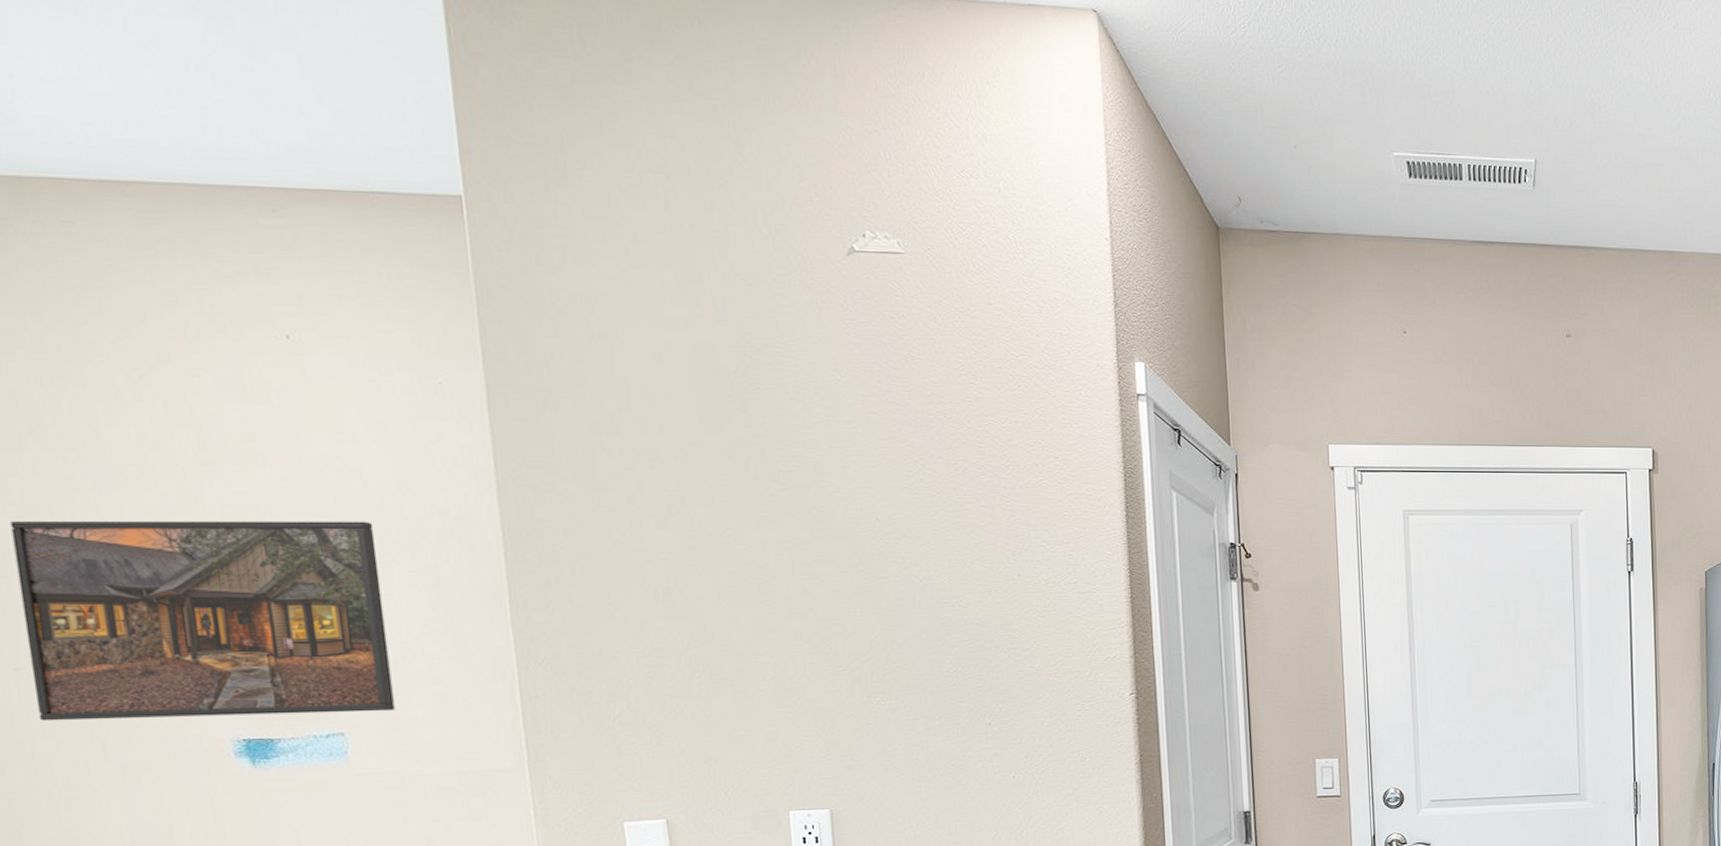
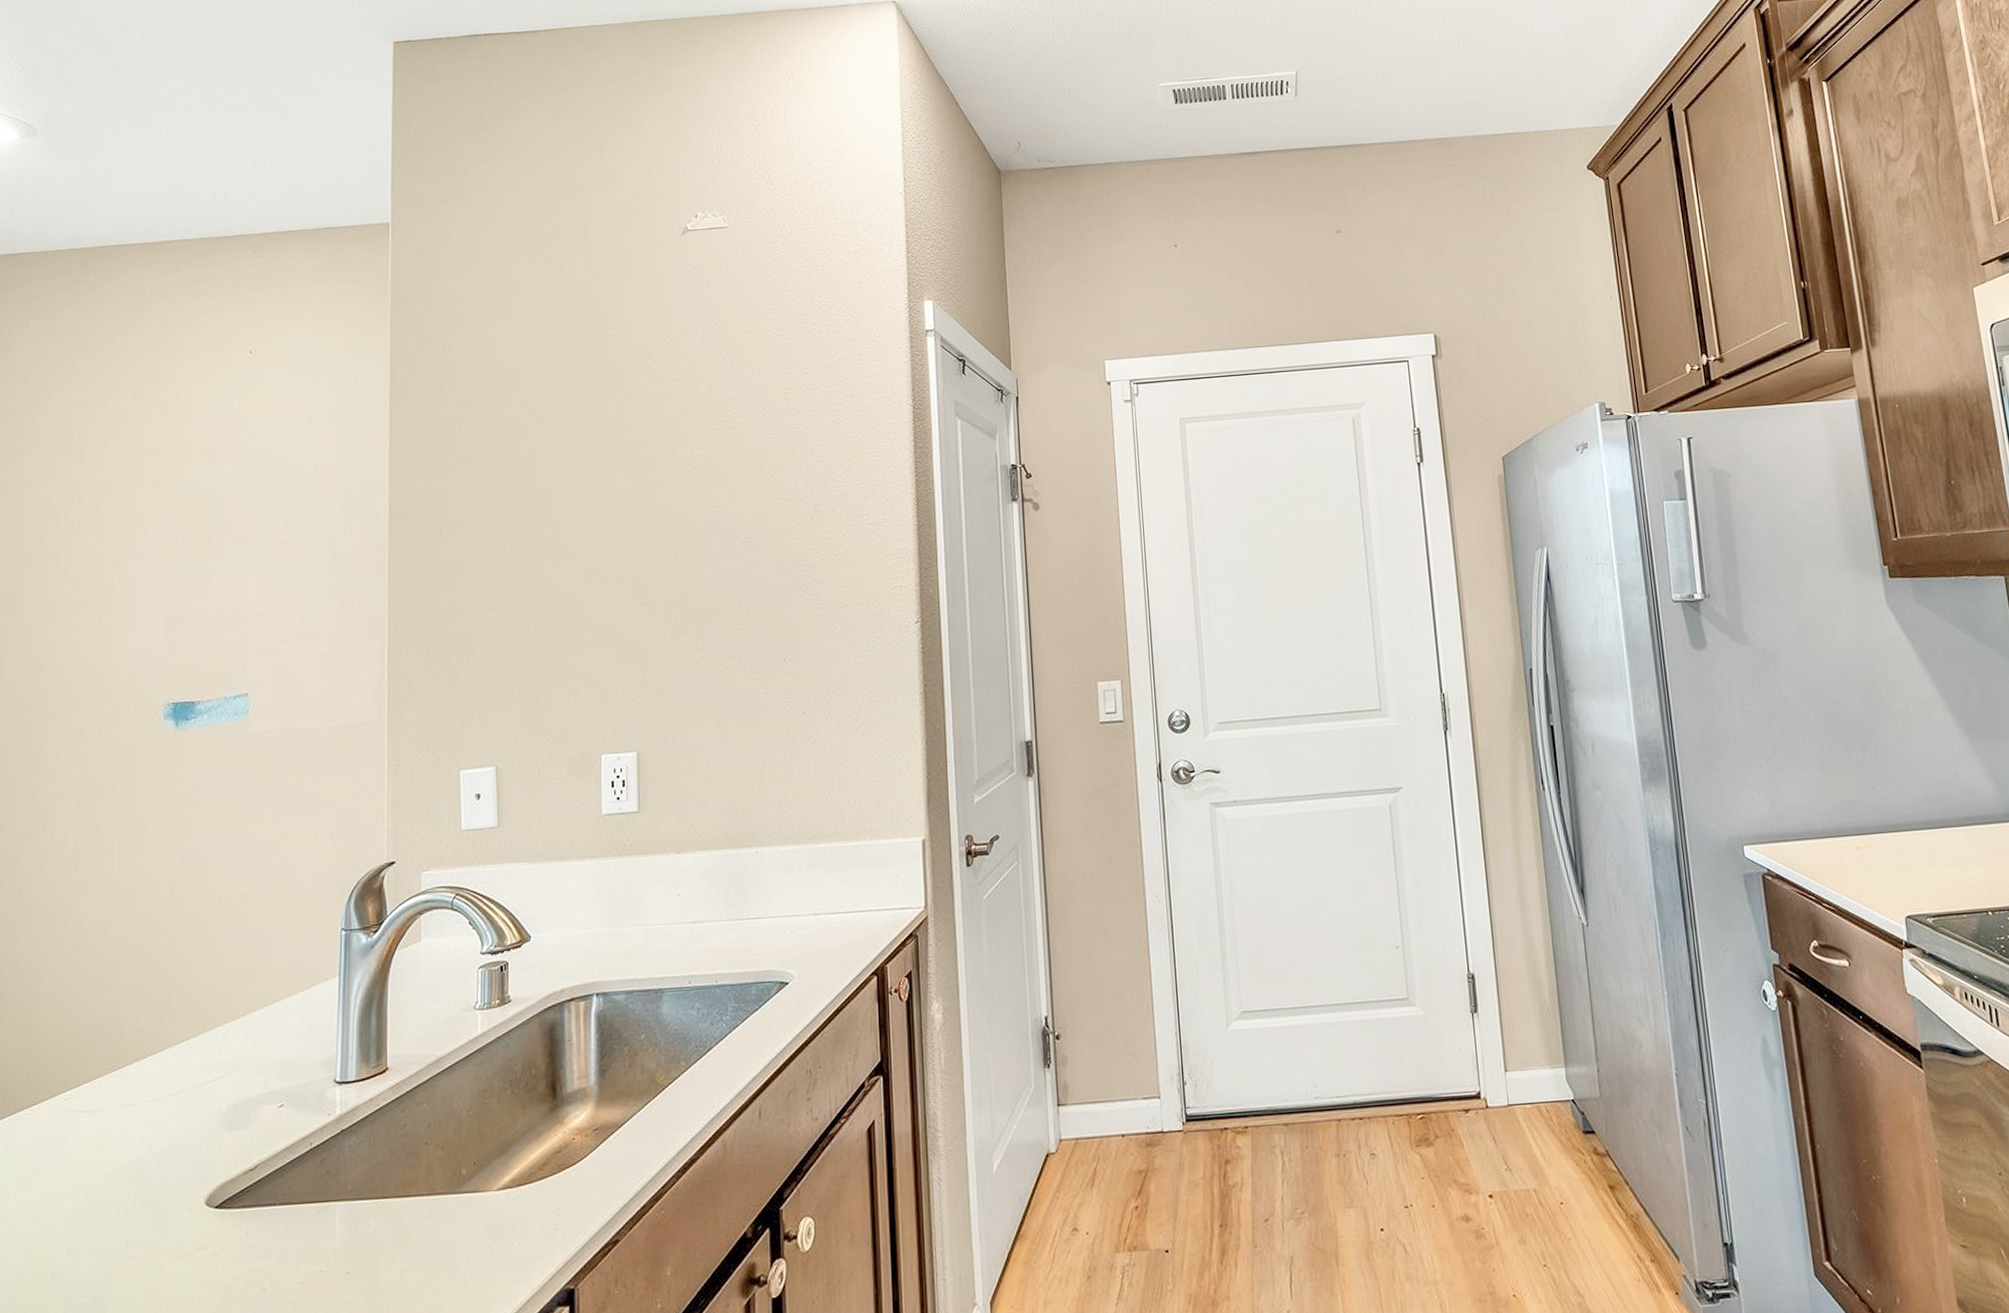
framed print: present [10,520,395,721] -> none [29,502,293,694]

